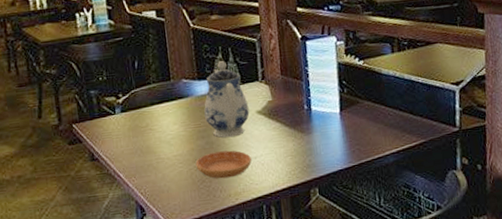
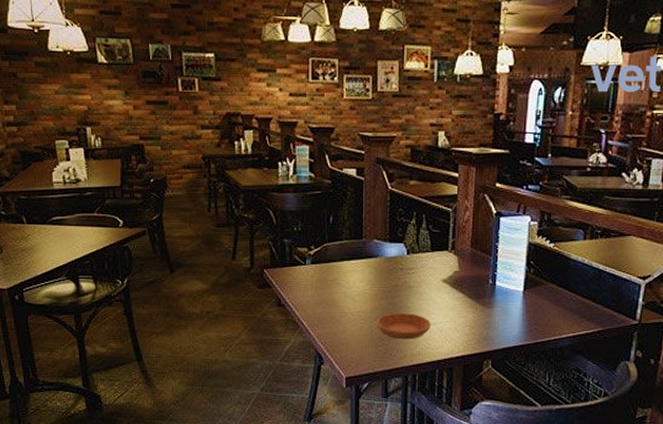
teapot: present [204,61,250,138] -> none [391,227,435,301]

